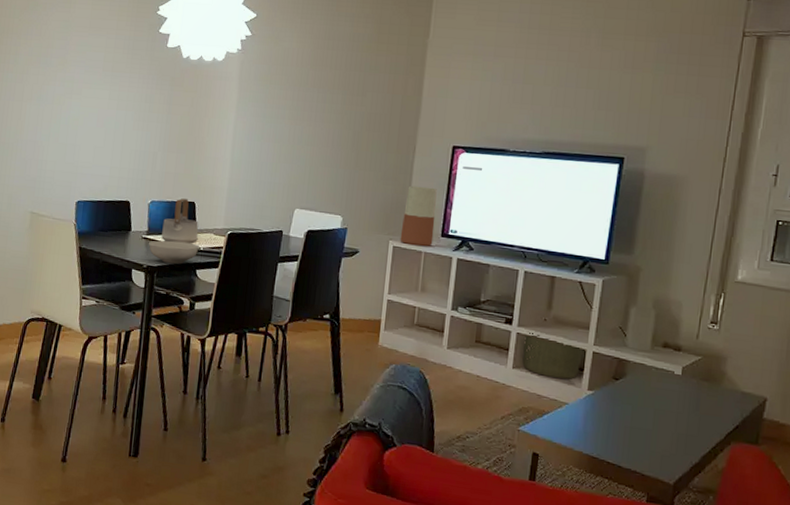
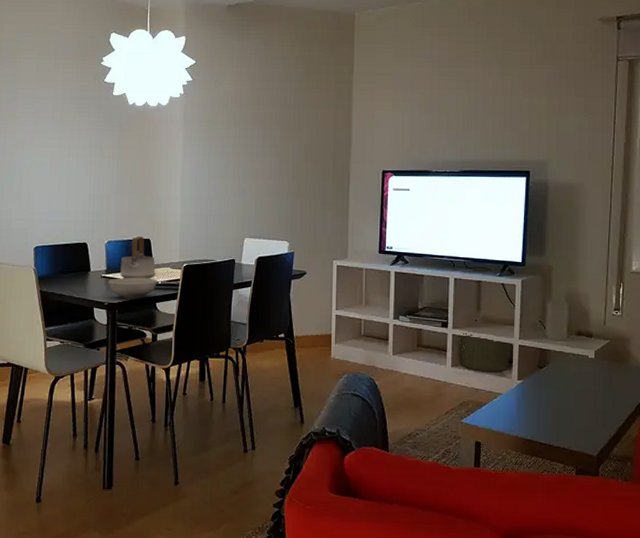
vase: present [400,185,437,247] -> none [342,209,373,264]

